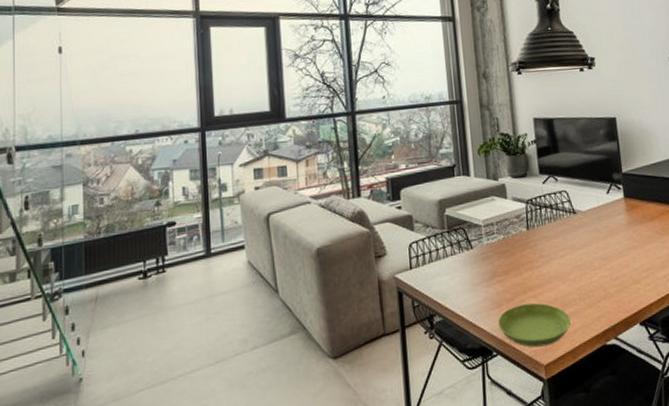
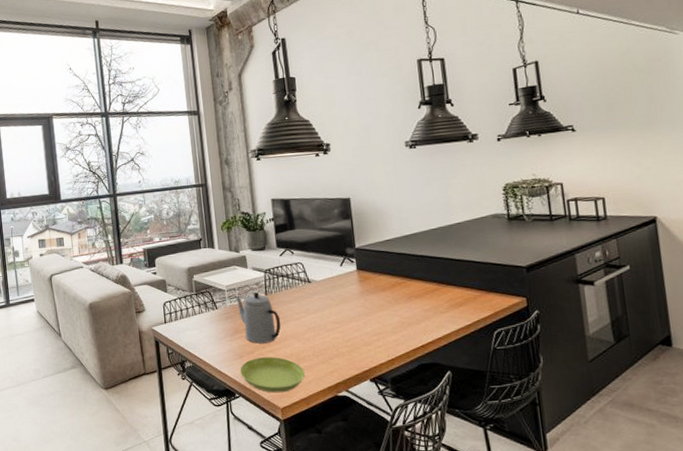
teapot: none [493,227,545,289] -> present [236,292,281,344]

